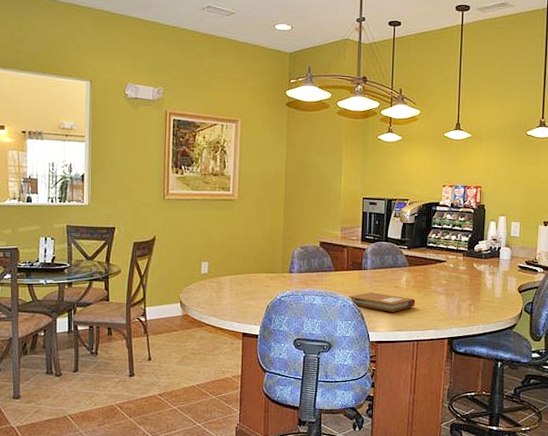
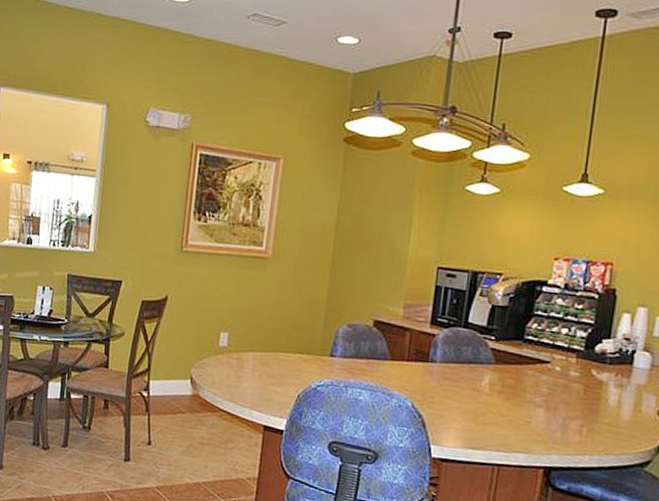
notebook: present [348,292,416,312] -> none [406,392,501,423]

